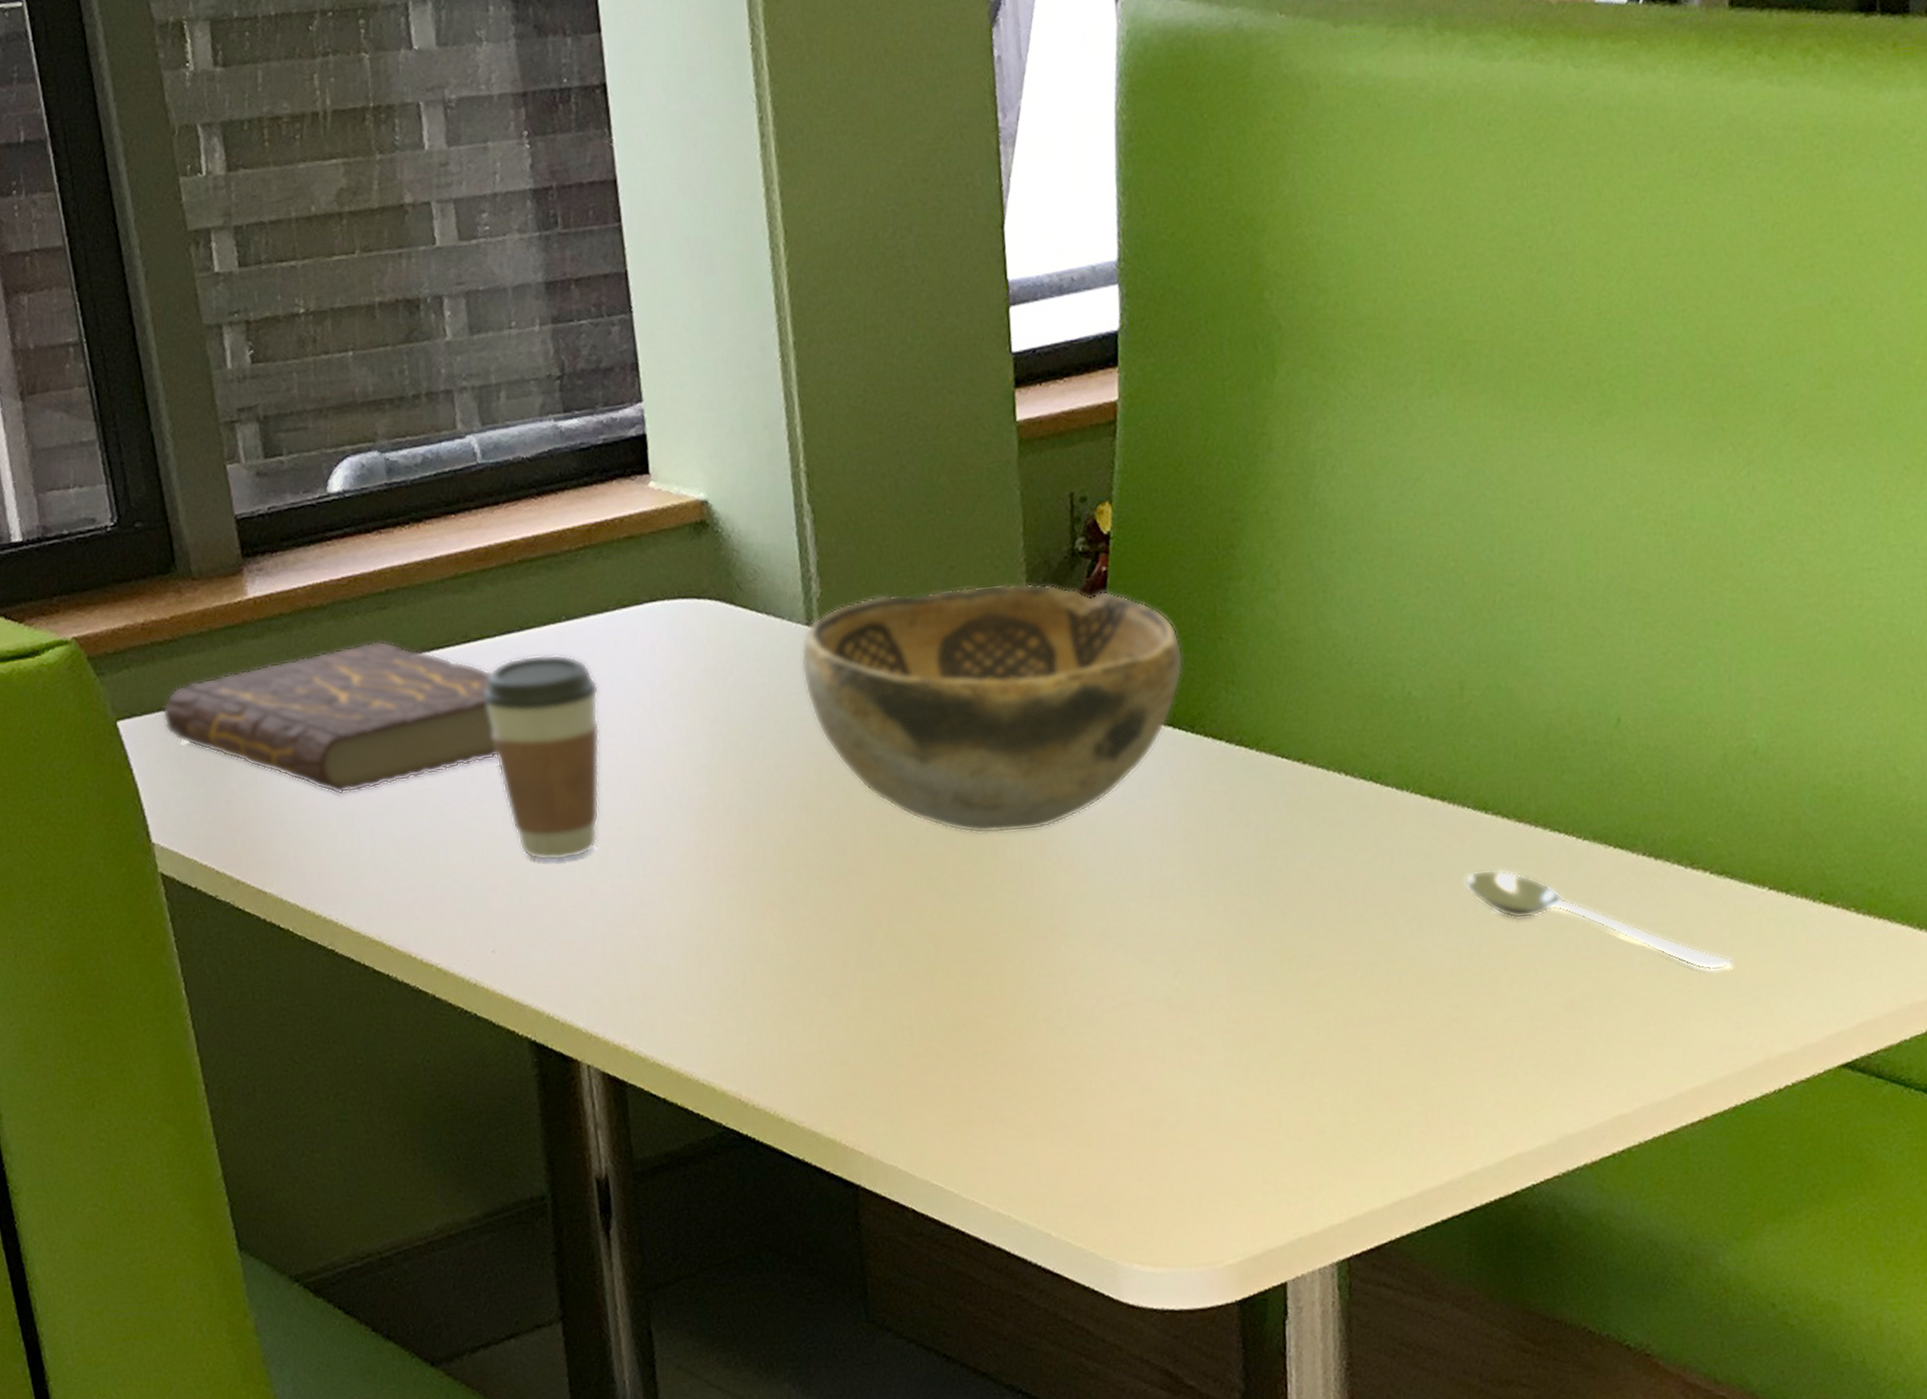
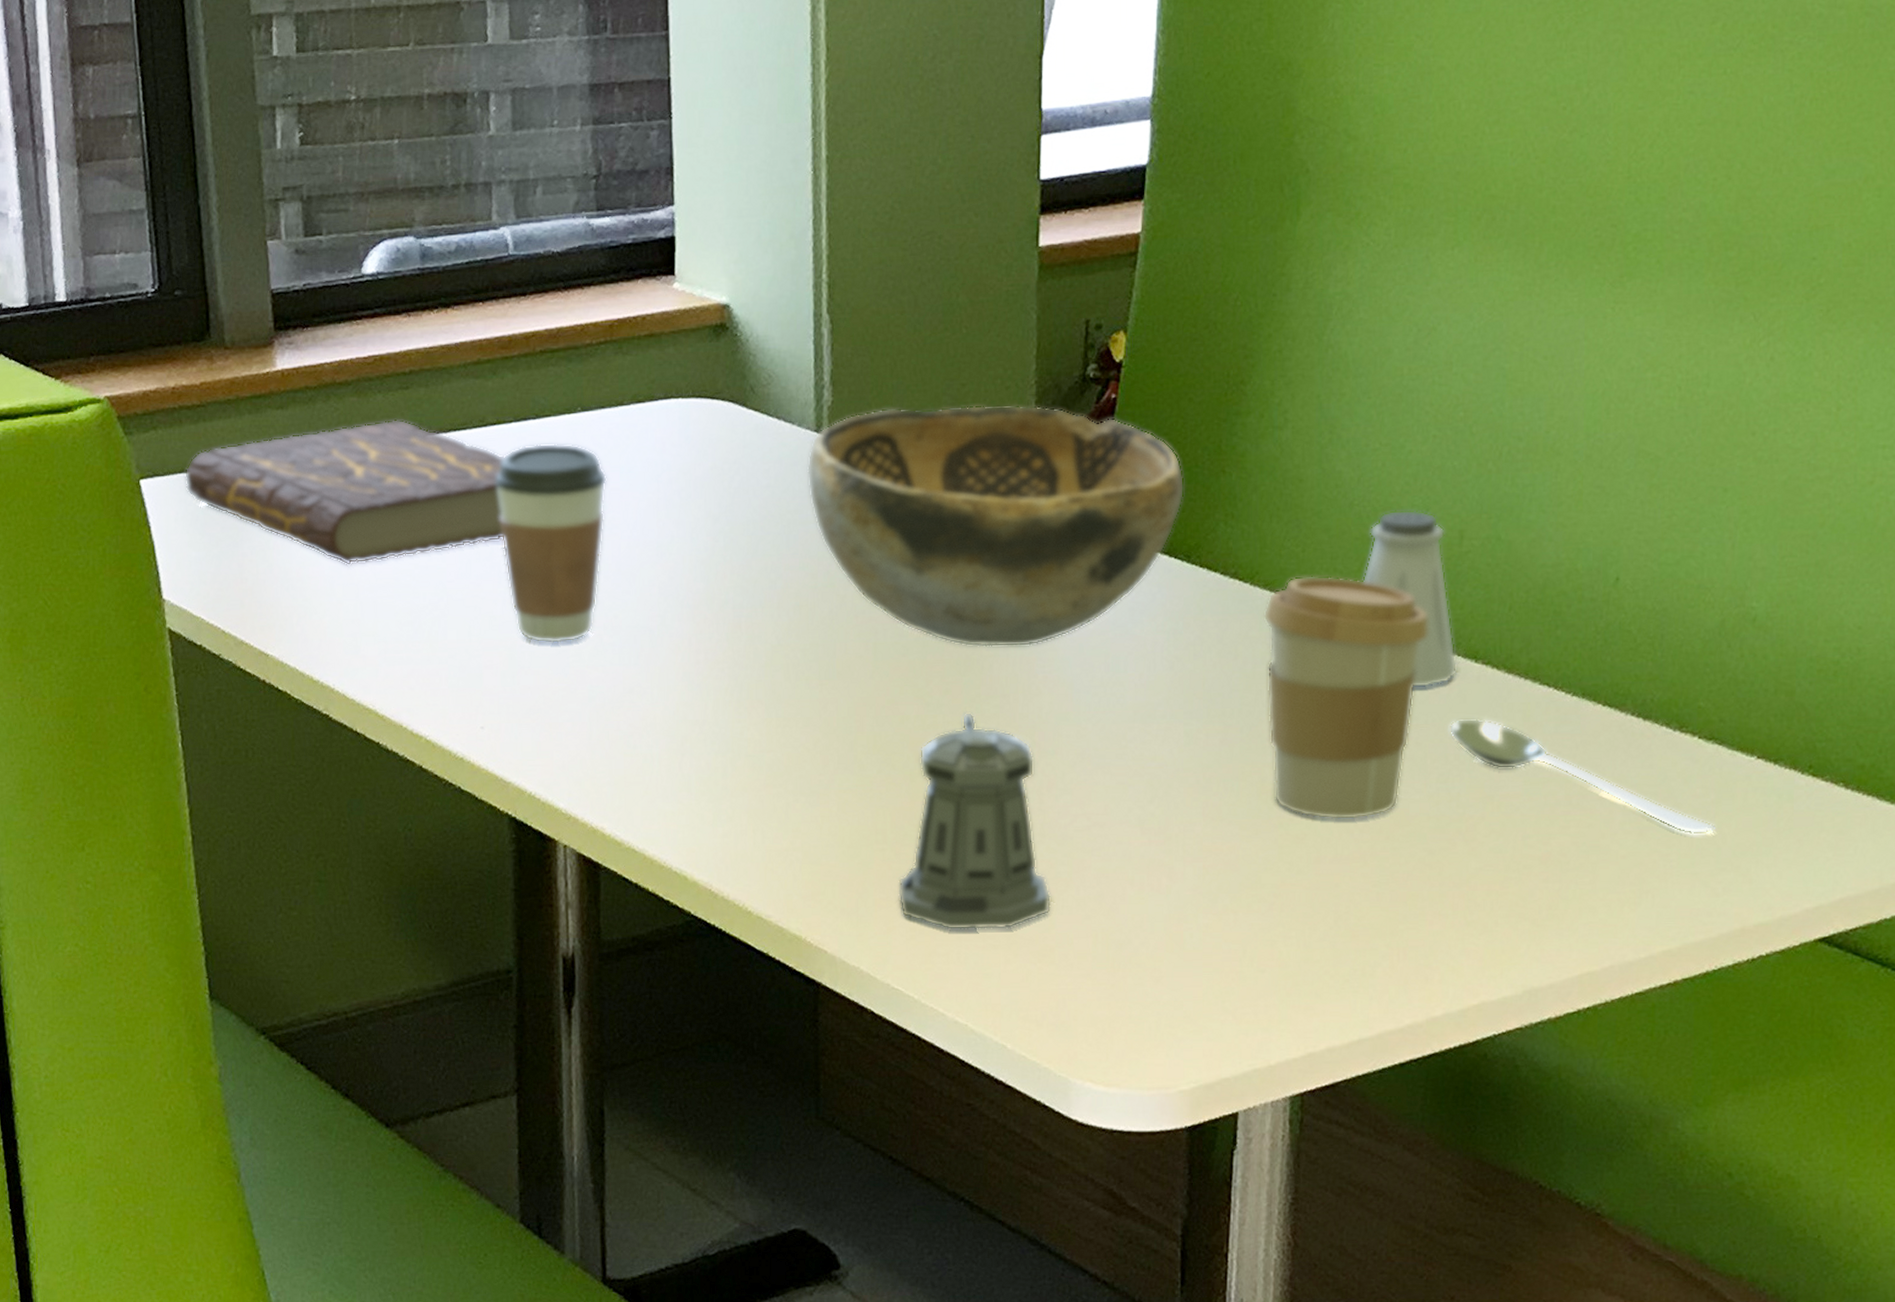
pepper shaker: none [929,900,1085,1122] -> present [898,713,1052,931]
coffee cup: none [1271,736,1437,982] -> present [1263,575,1428,820]
saltshaker: none [1366,664,1469,845] -> present [1361,509,1458,690]

